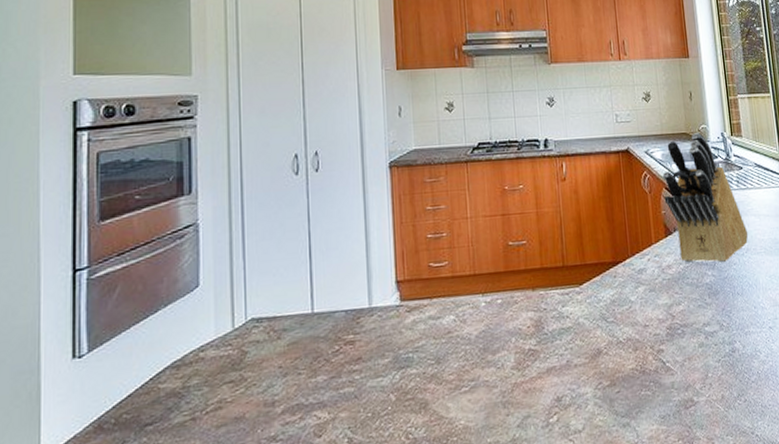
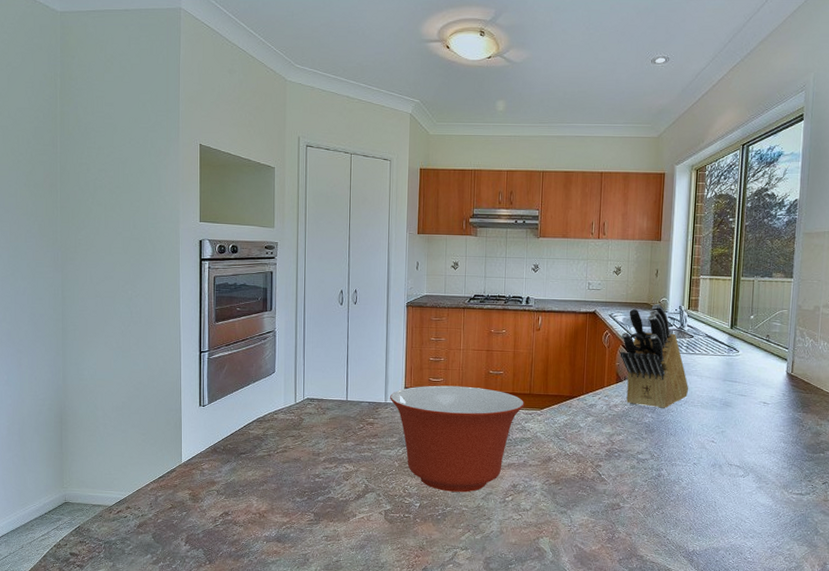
mixing bowl: none [376,267,558,426] -> present [390,385,524,492]

